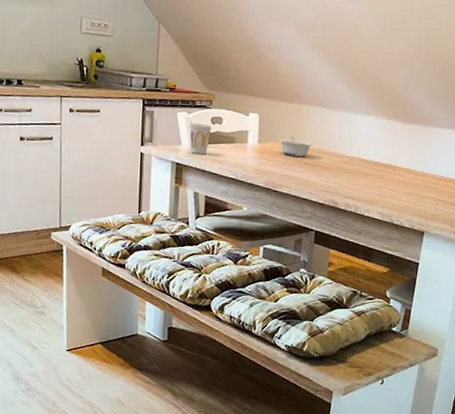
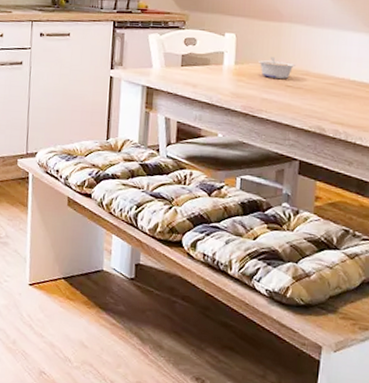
cup: present [189,123,212,155] -> none [161,45,185,78]

